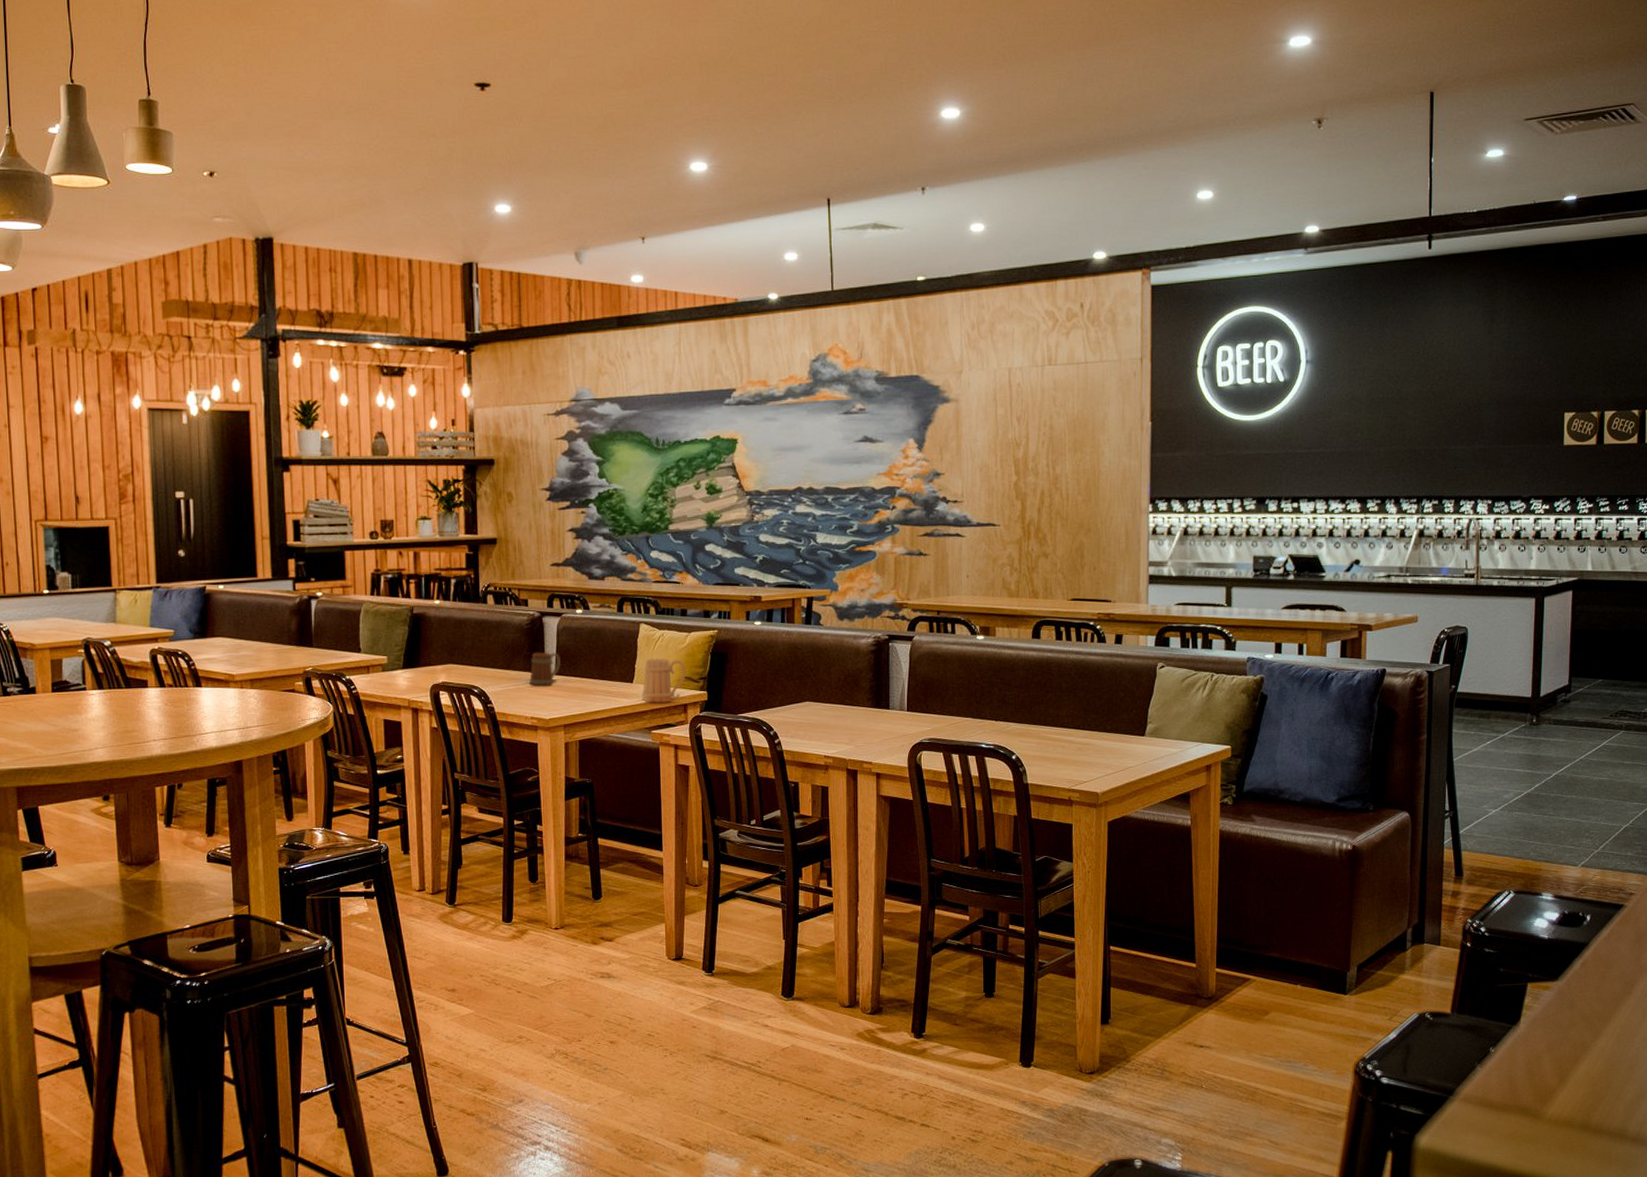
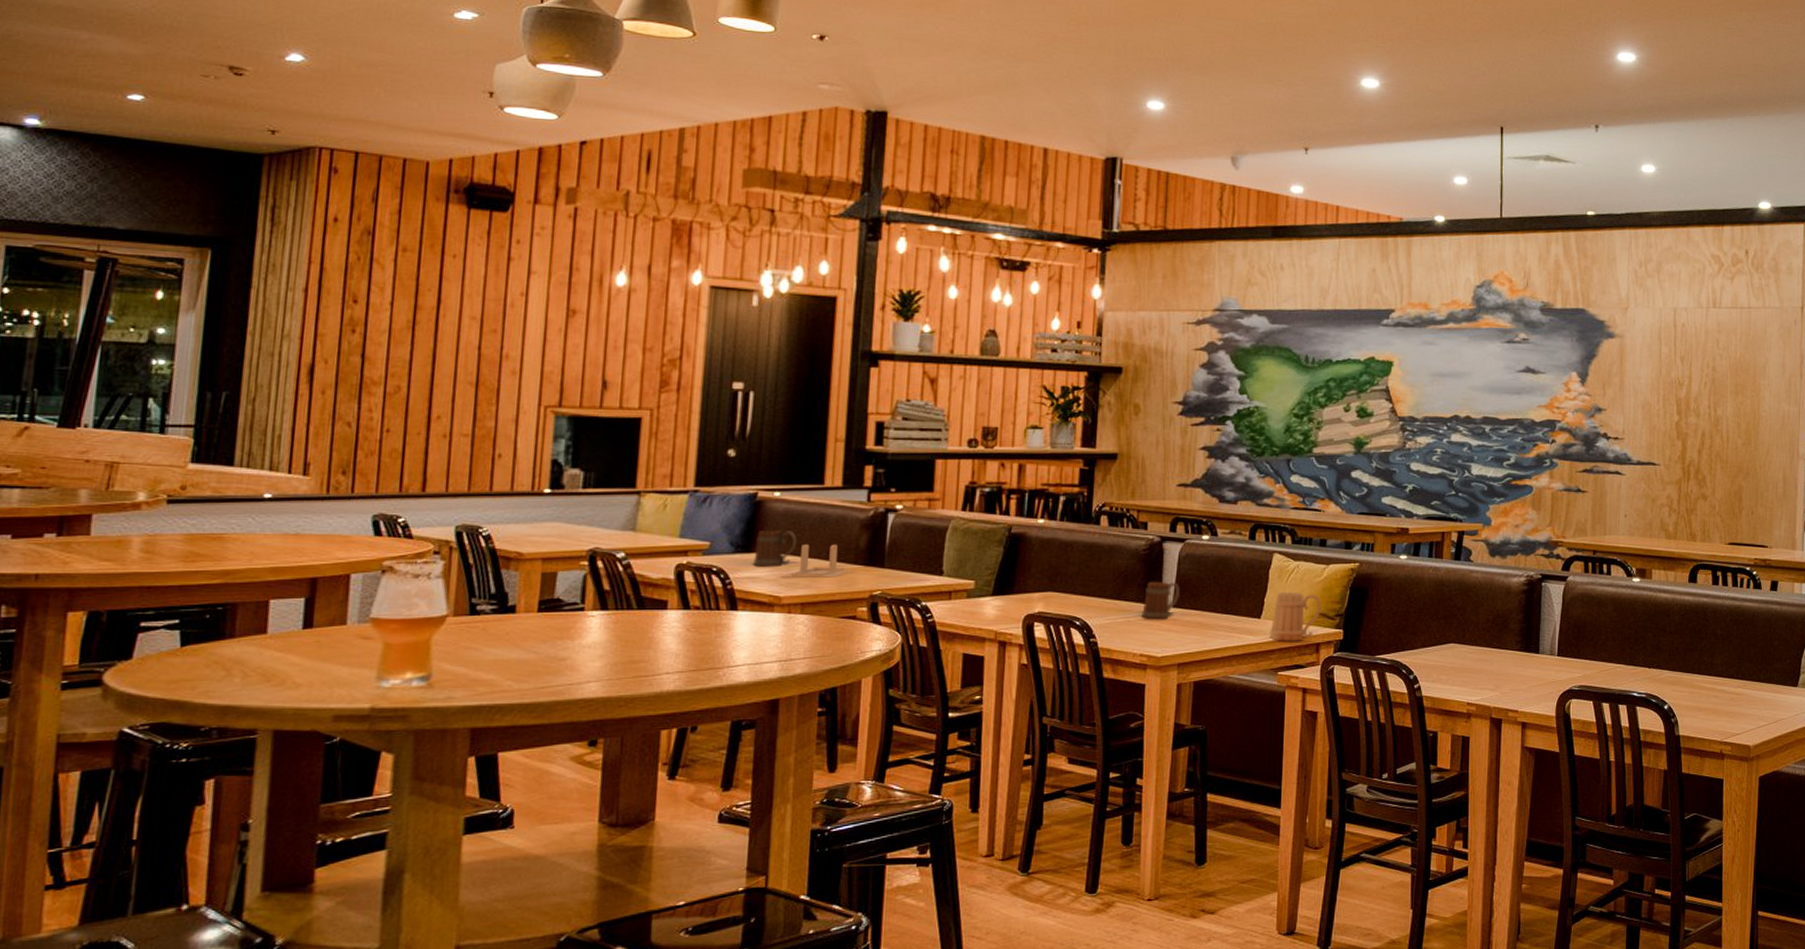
beer mug: none [209,618,242,651] -> present [753,531,798,568]
napkin holder: none [232,628,289,659] -> present [781,543,854,579]

